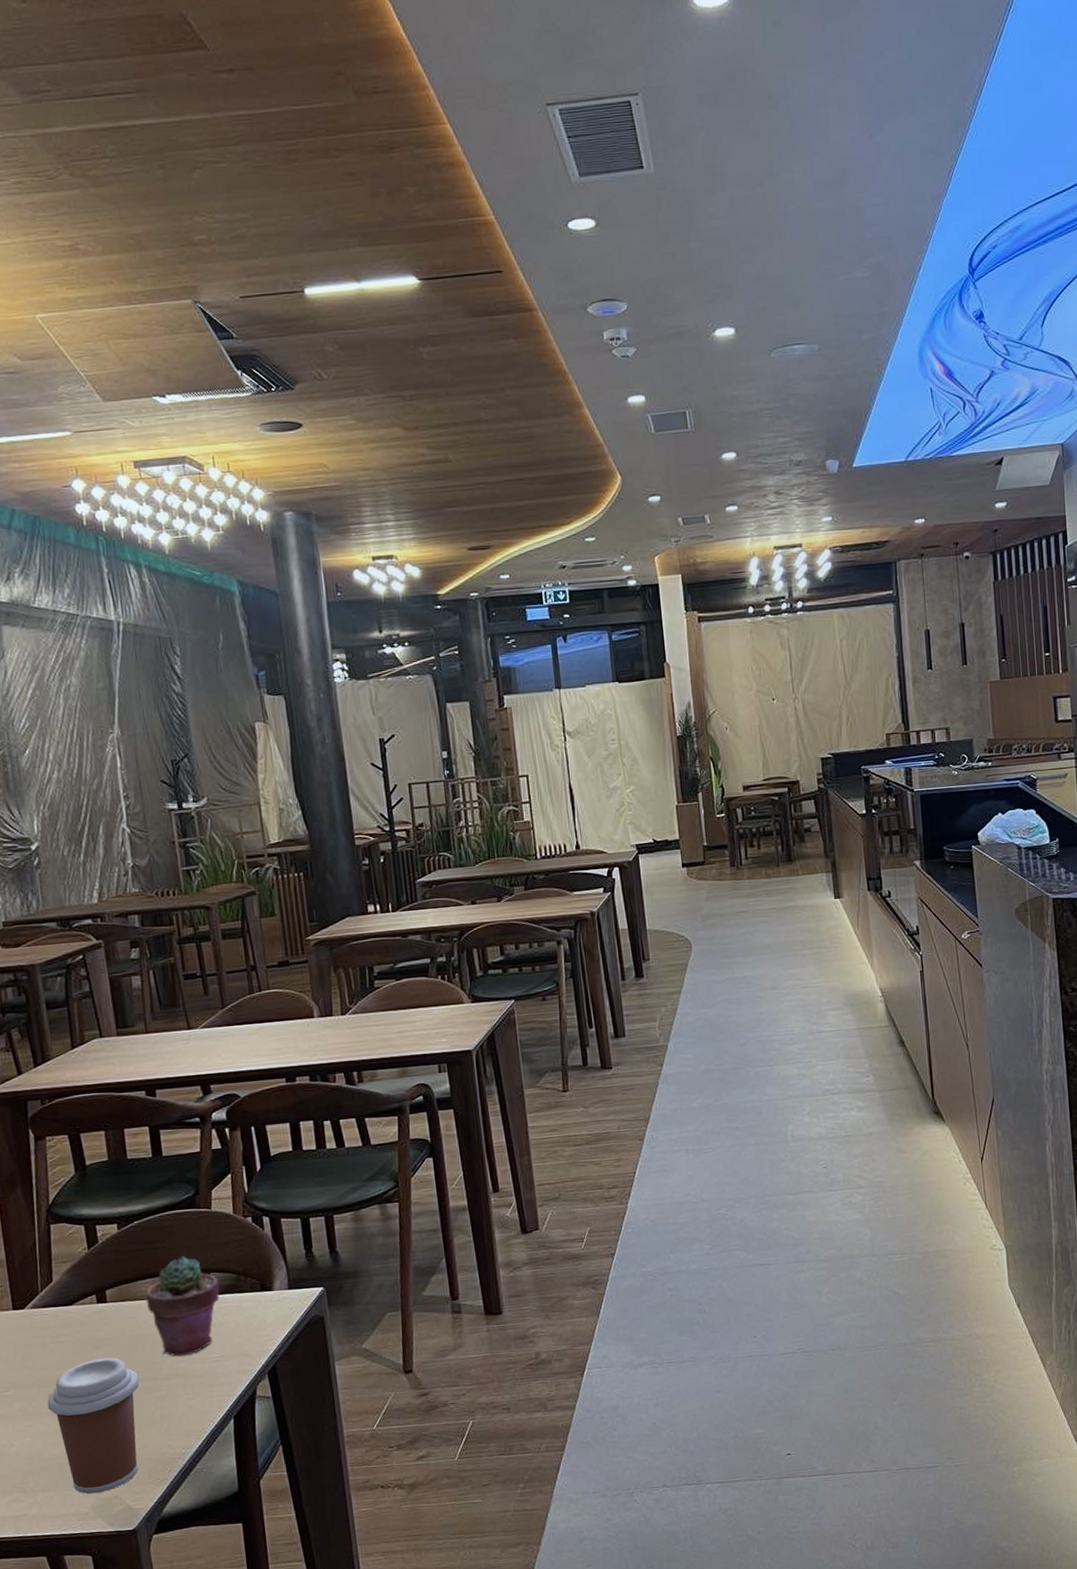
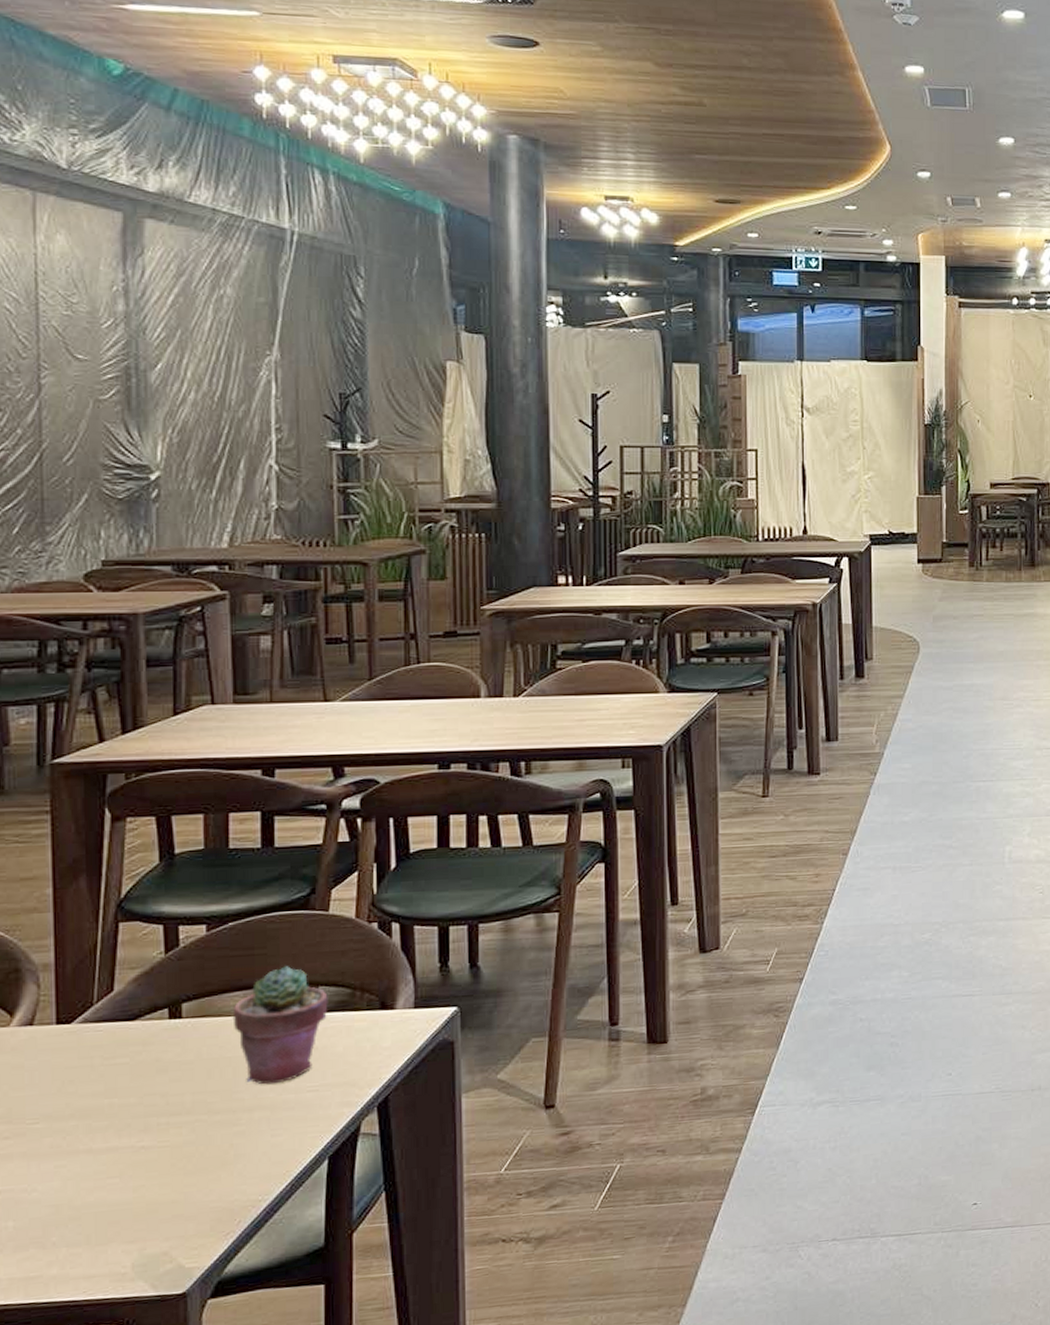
coffee cup: present [47,1357,139,1494] -> none [87,1084,212,1250]

